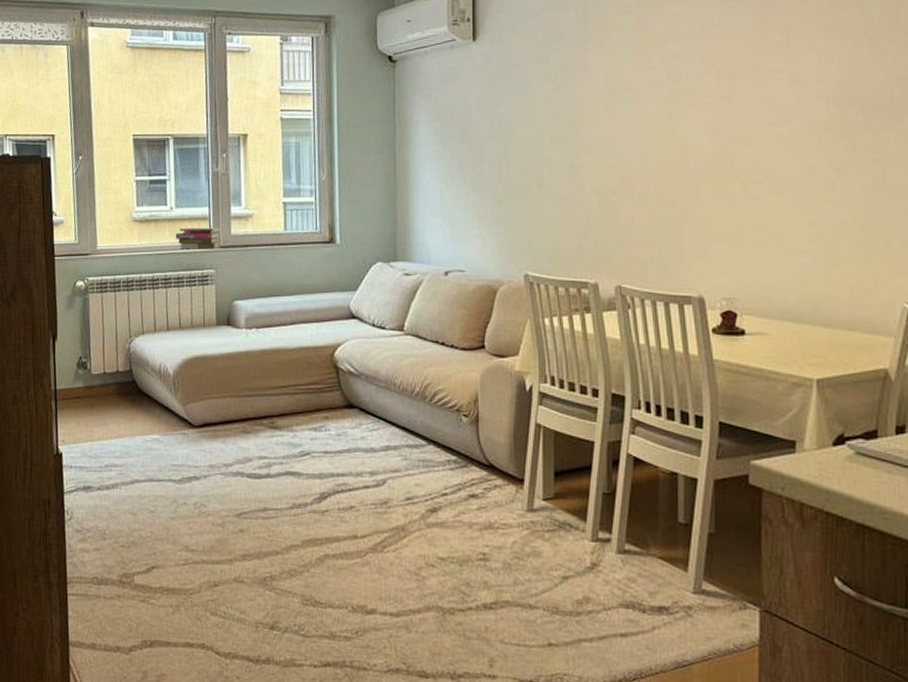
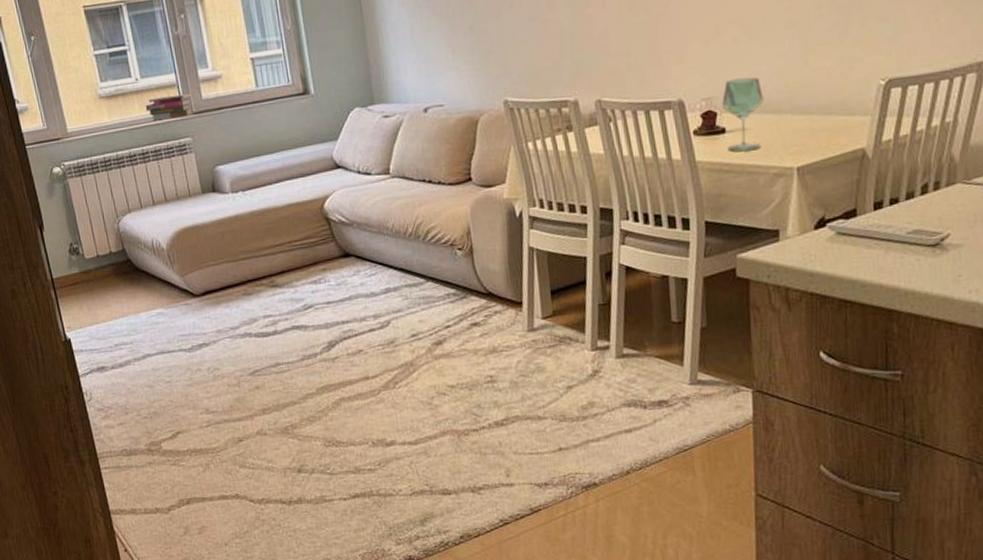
wine glass: none [742,283,786,356] -> present [721,77,765,152]

